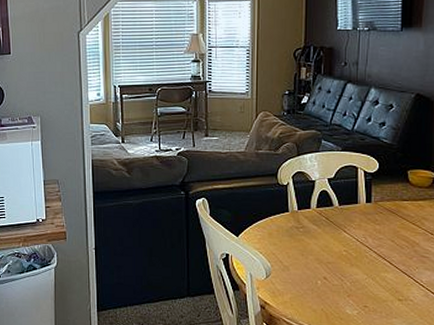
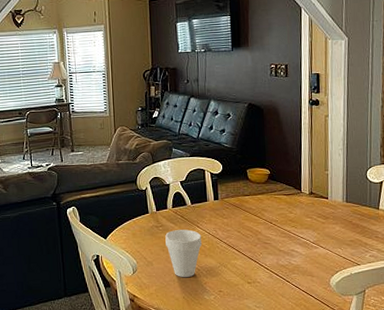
cup: none [306,233,348,288] -> present [165,229,202,278]

